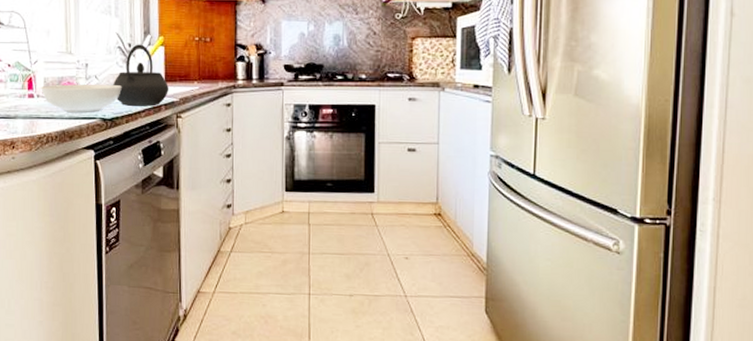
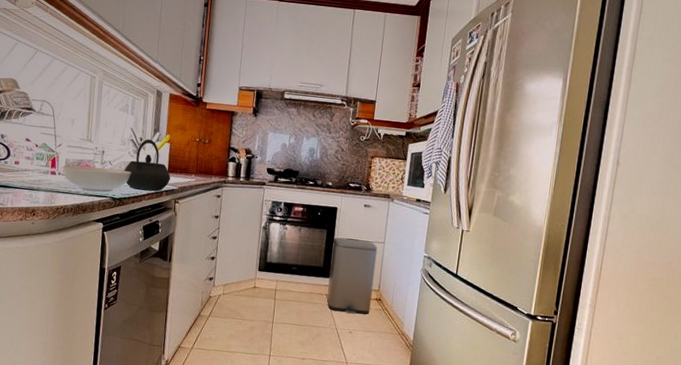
pedal bin: none [373,141,431,236] -> present [327,237,378,315]

